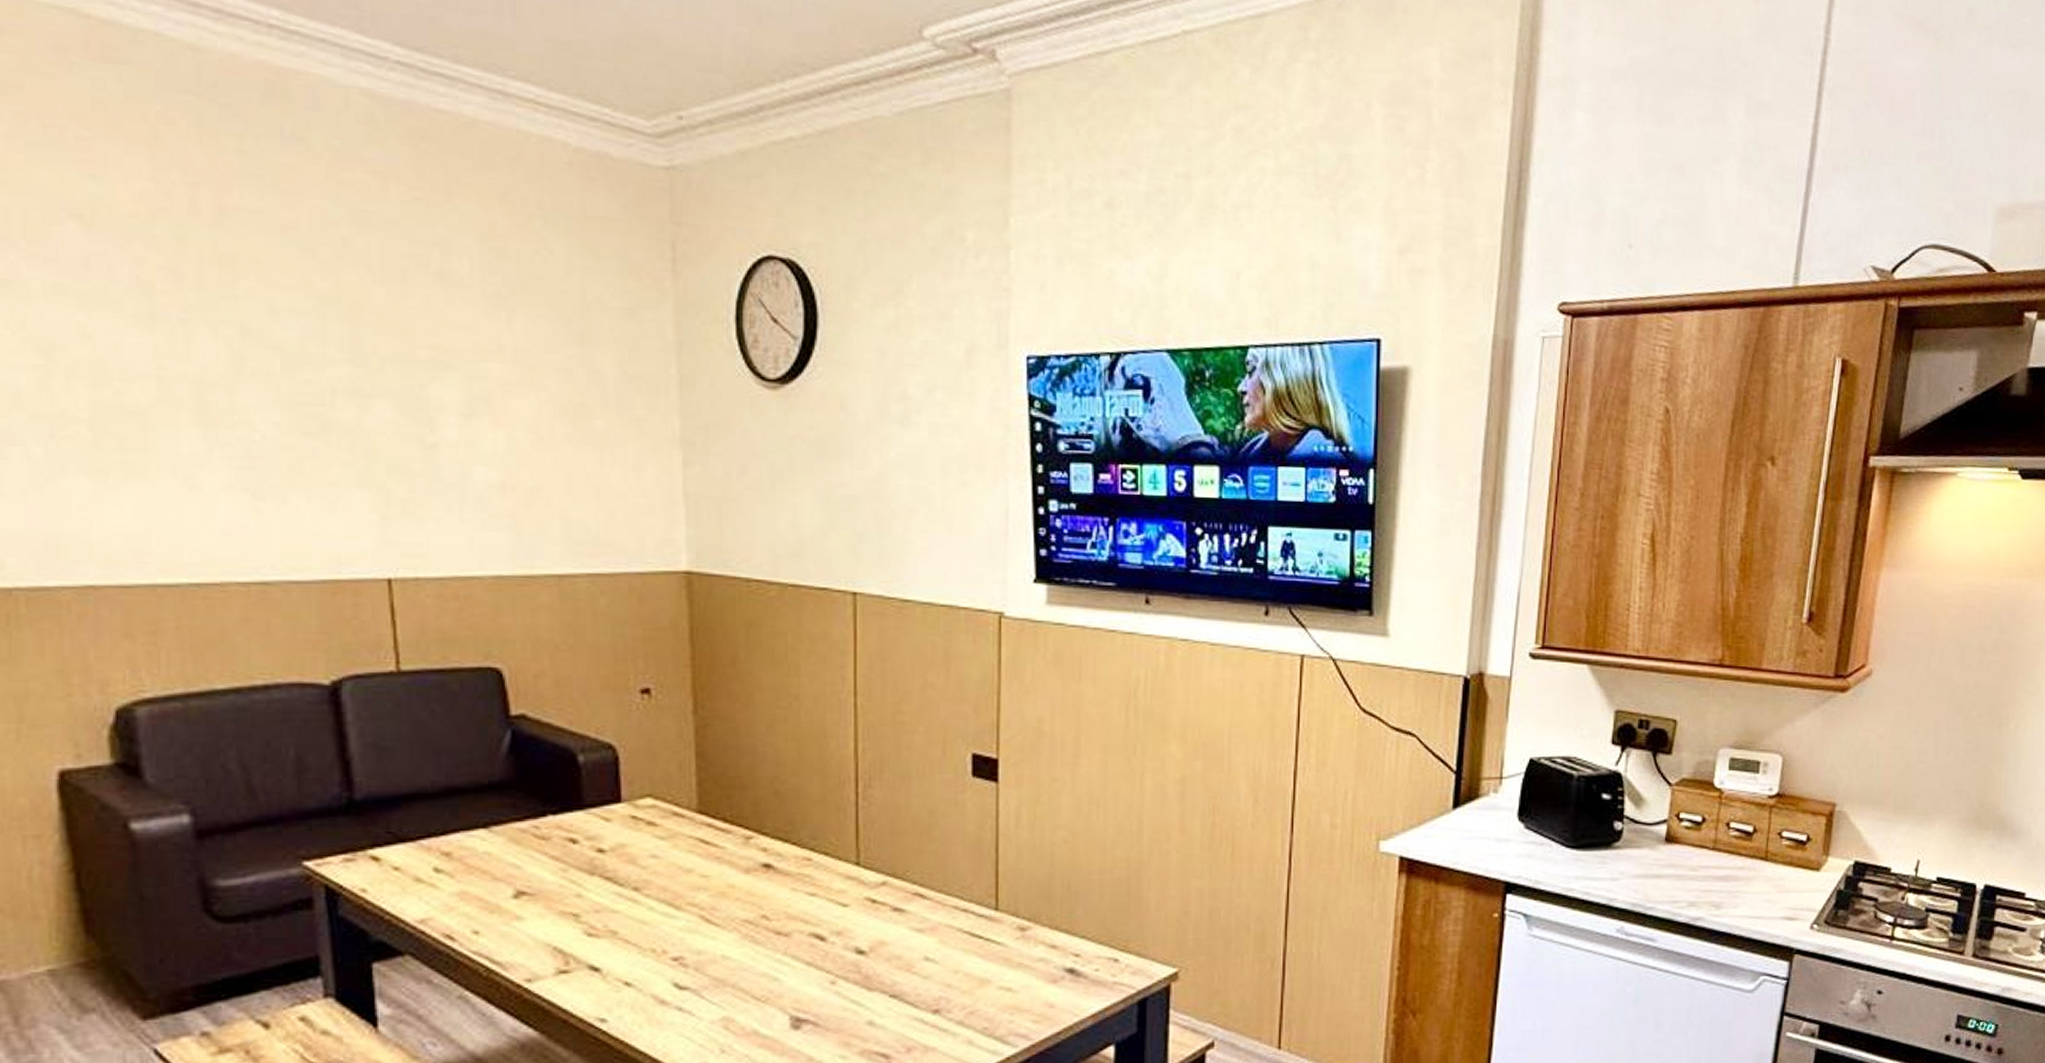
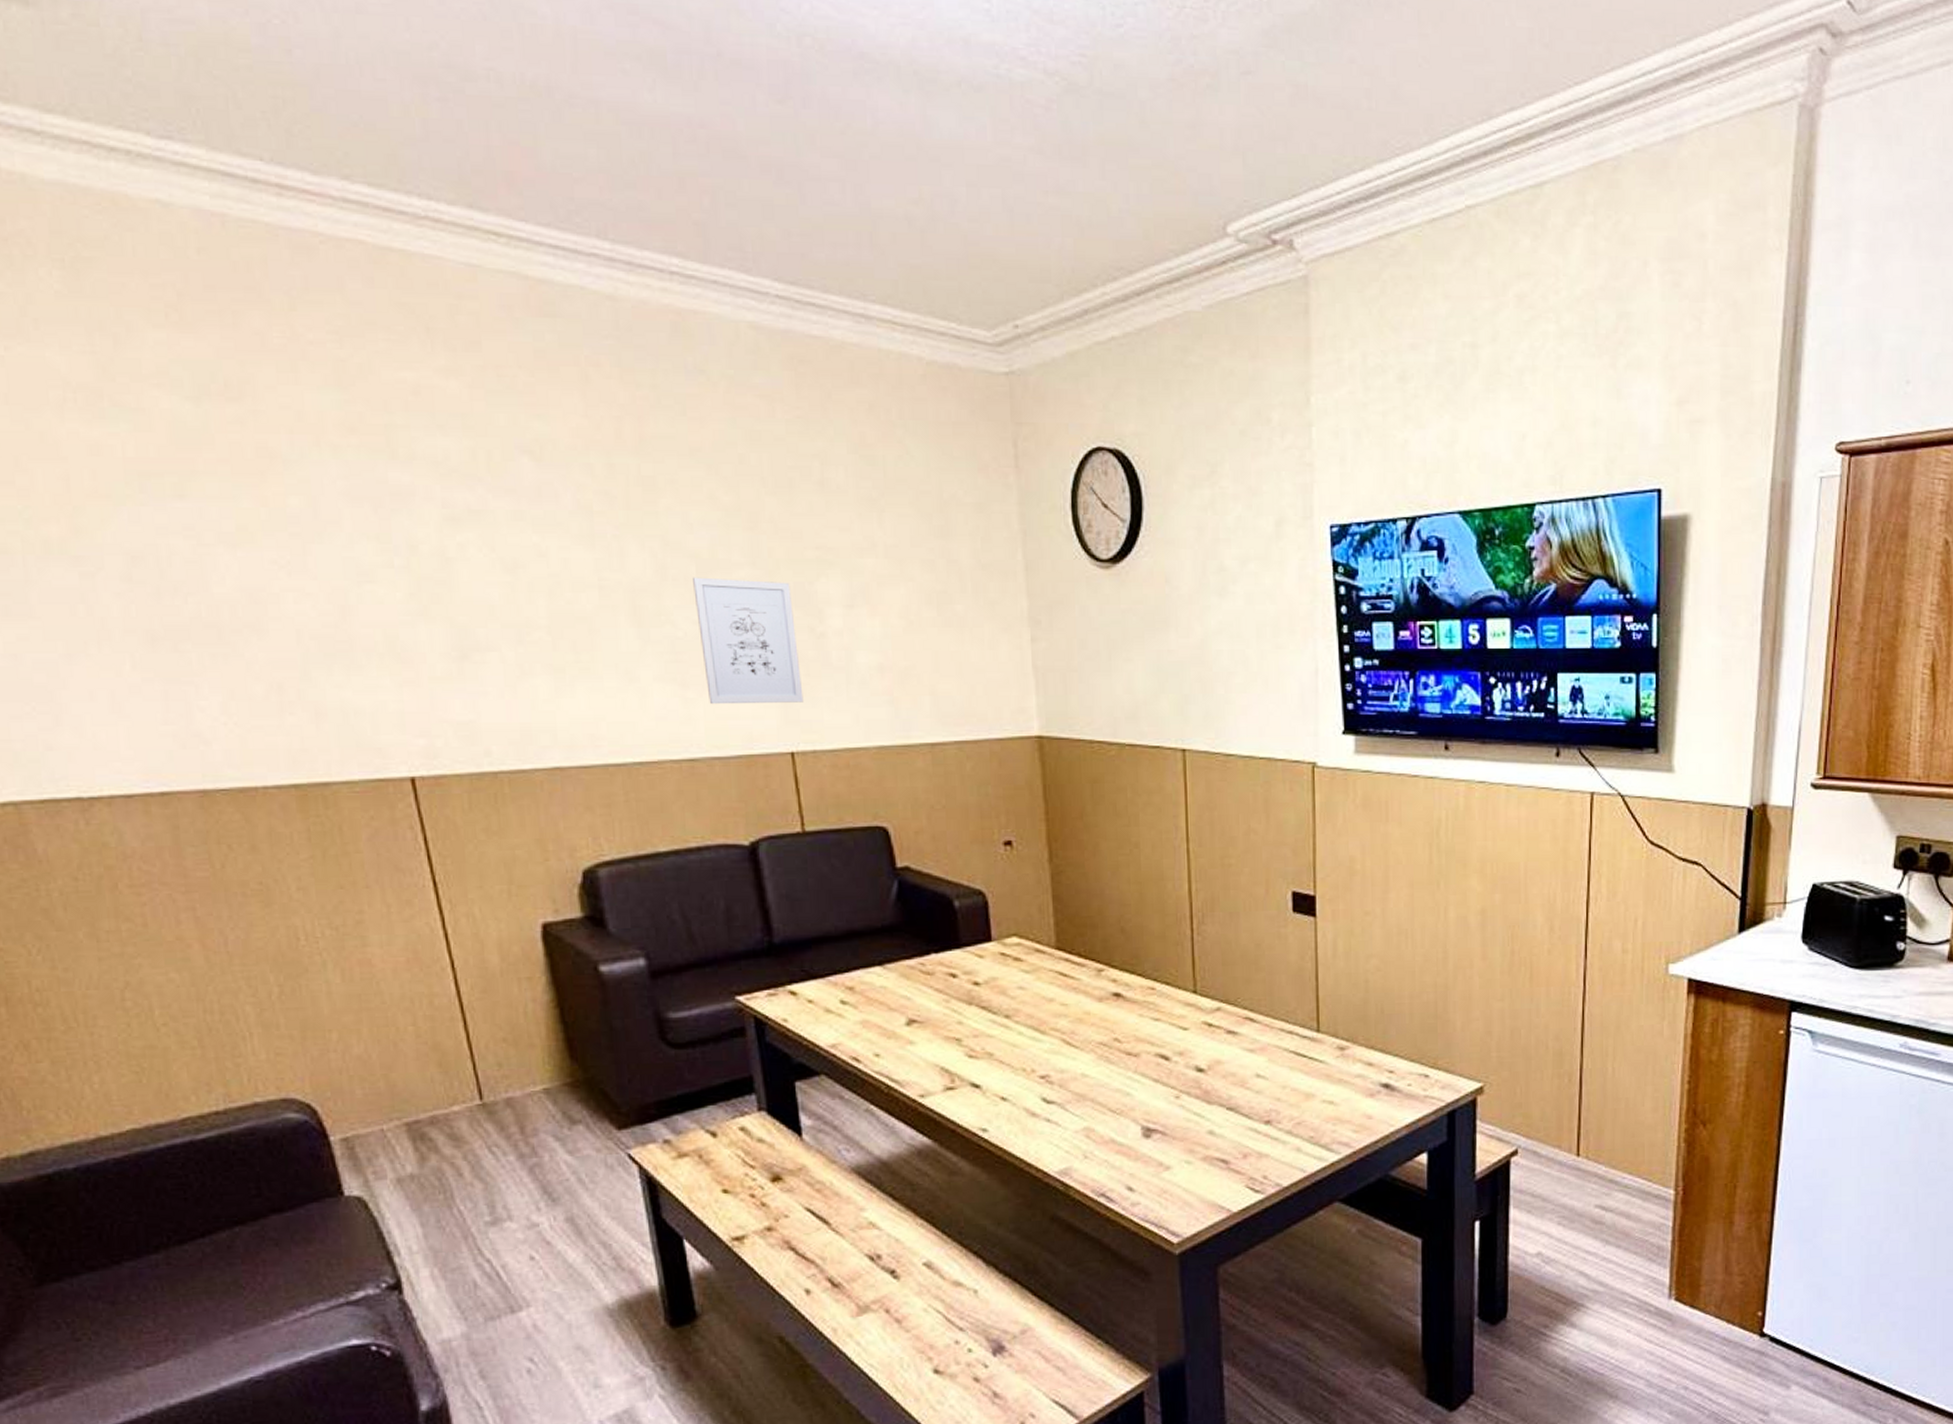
wall art: none [277,372,406,522] -> present [693,577,804,705]

